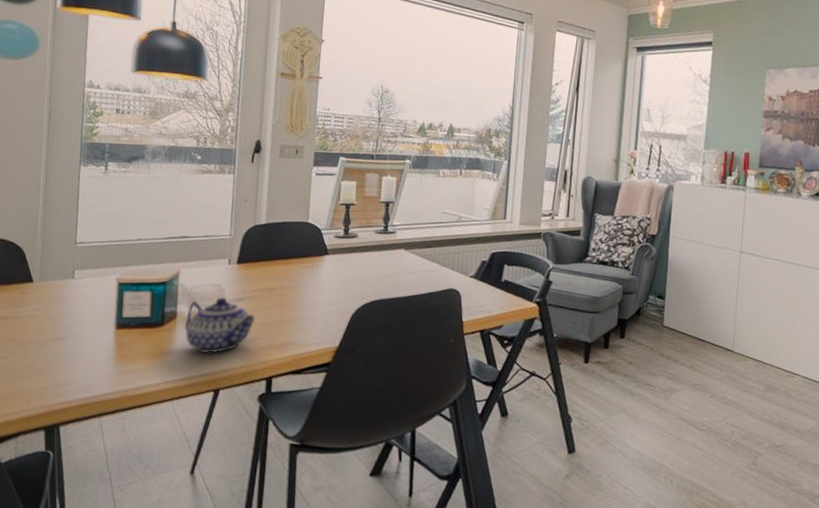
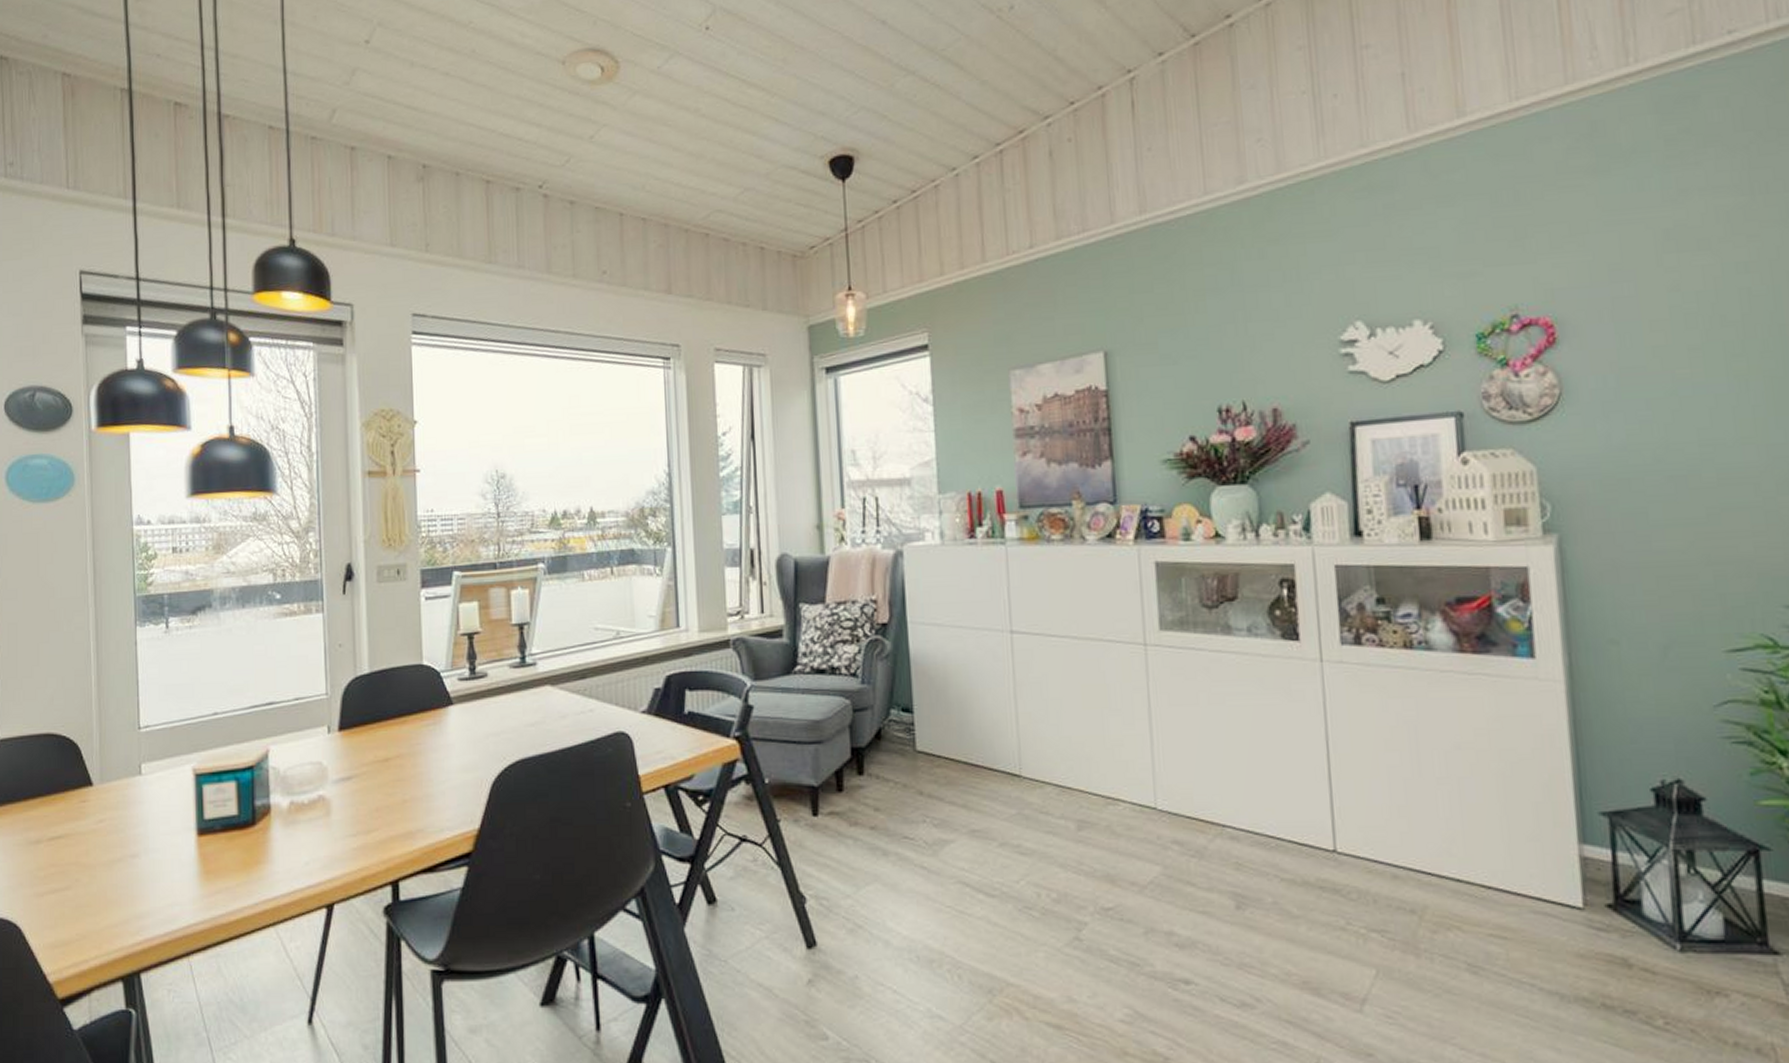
teapot: present [184,297,255,354] -> none [281,778,368,857]

